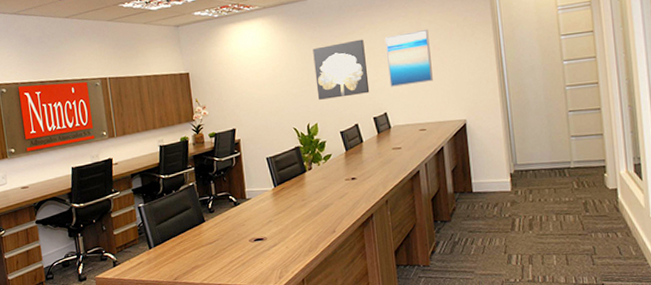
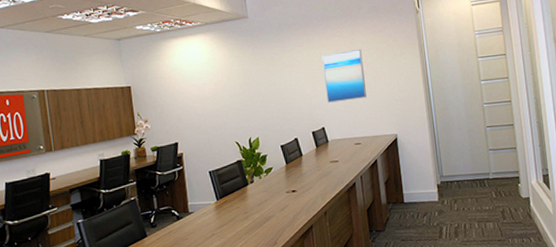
wall art: present [313,39,370,100] -> none [253,57,308,115]

